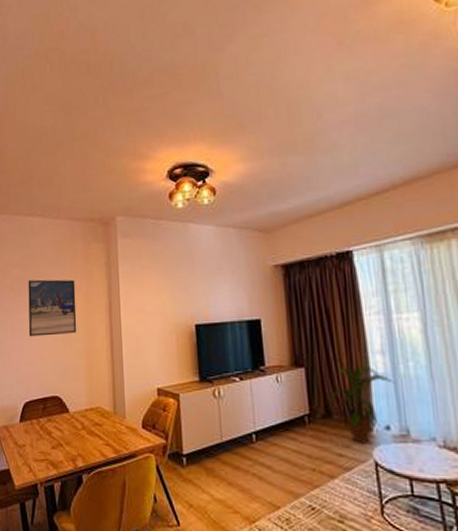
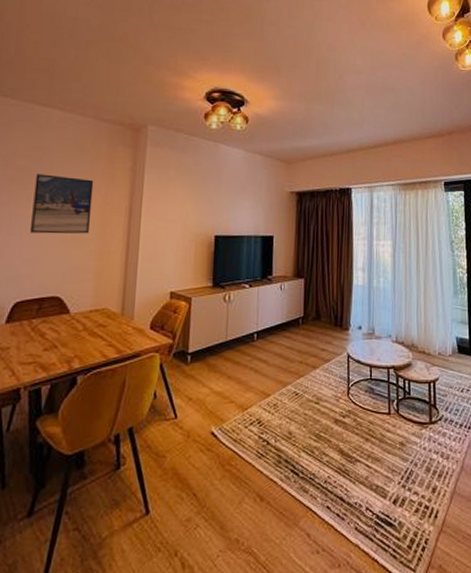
house plant: present [329,356,393,444] -> none [320,270,368,340]

